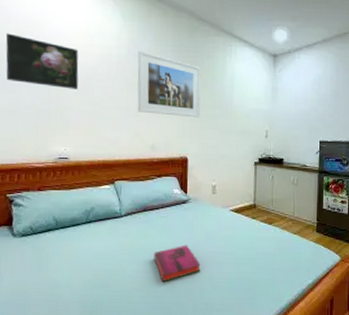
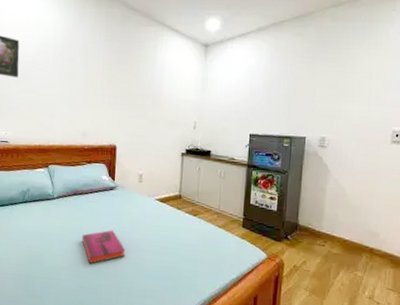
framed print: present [137,51,201,118] -> none [71,41,132,107]

